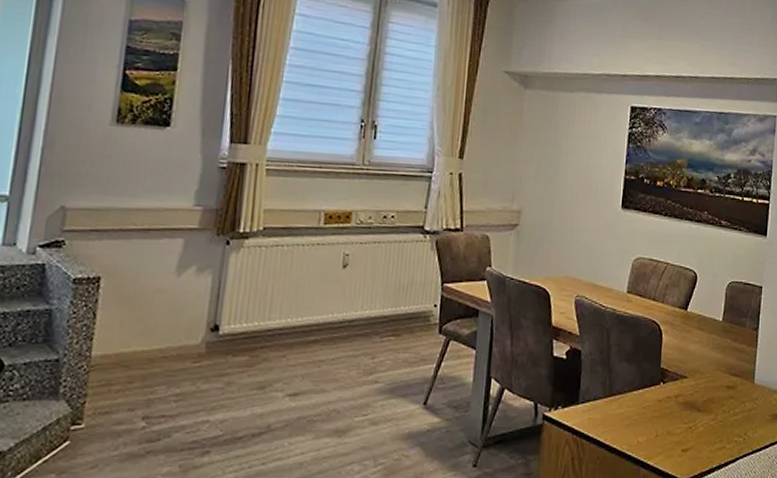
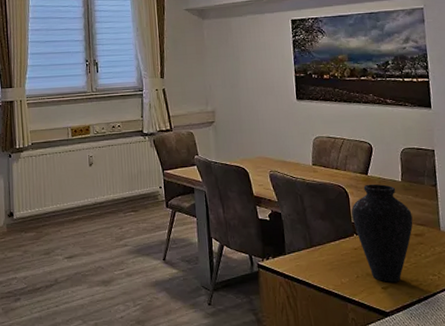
vase: none [662,321,728,443] -> present [351,183,413,282]

